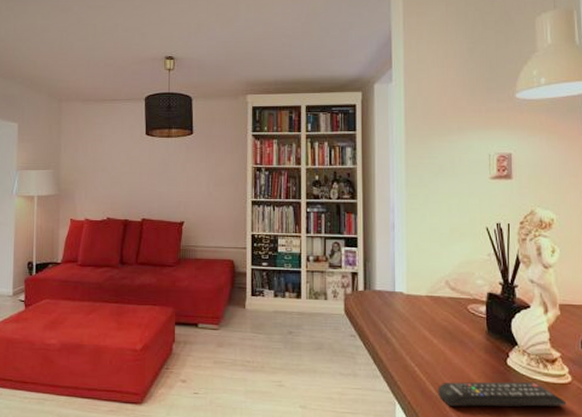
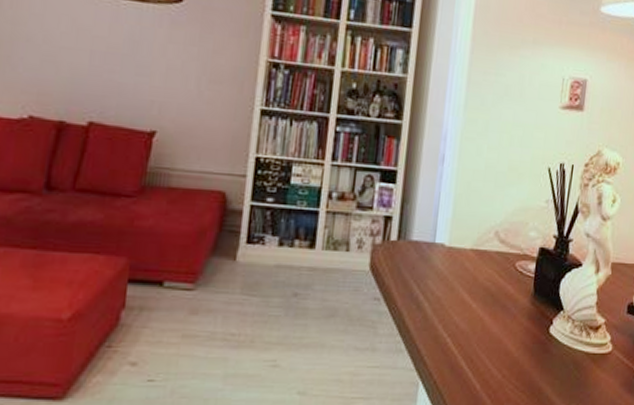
remote control: present [438,381,567,407] -> none [470,353,604,384]

